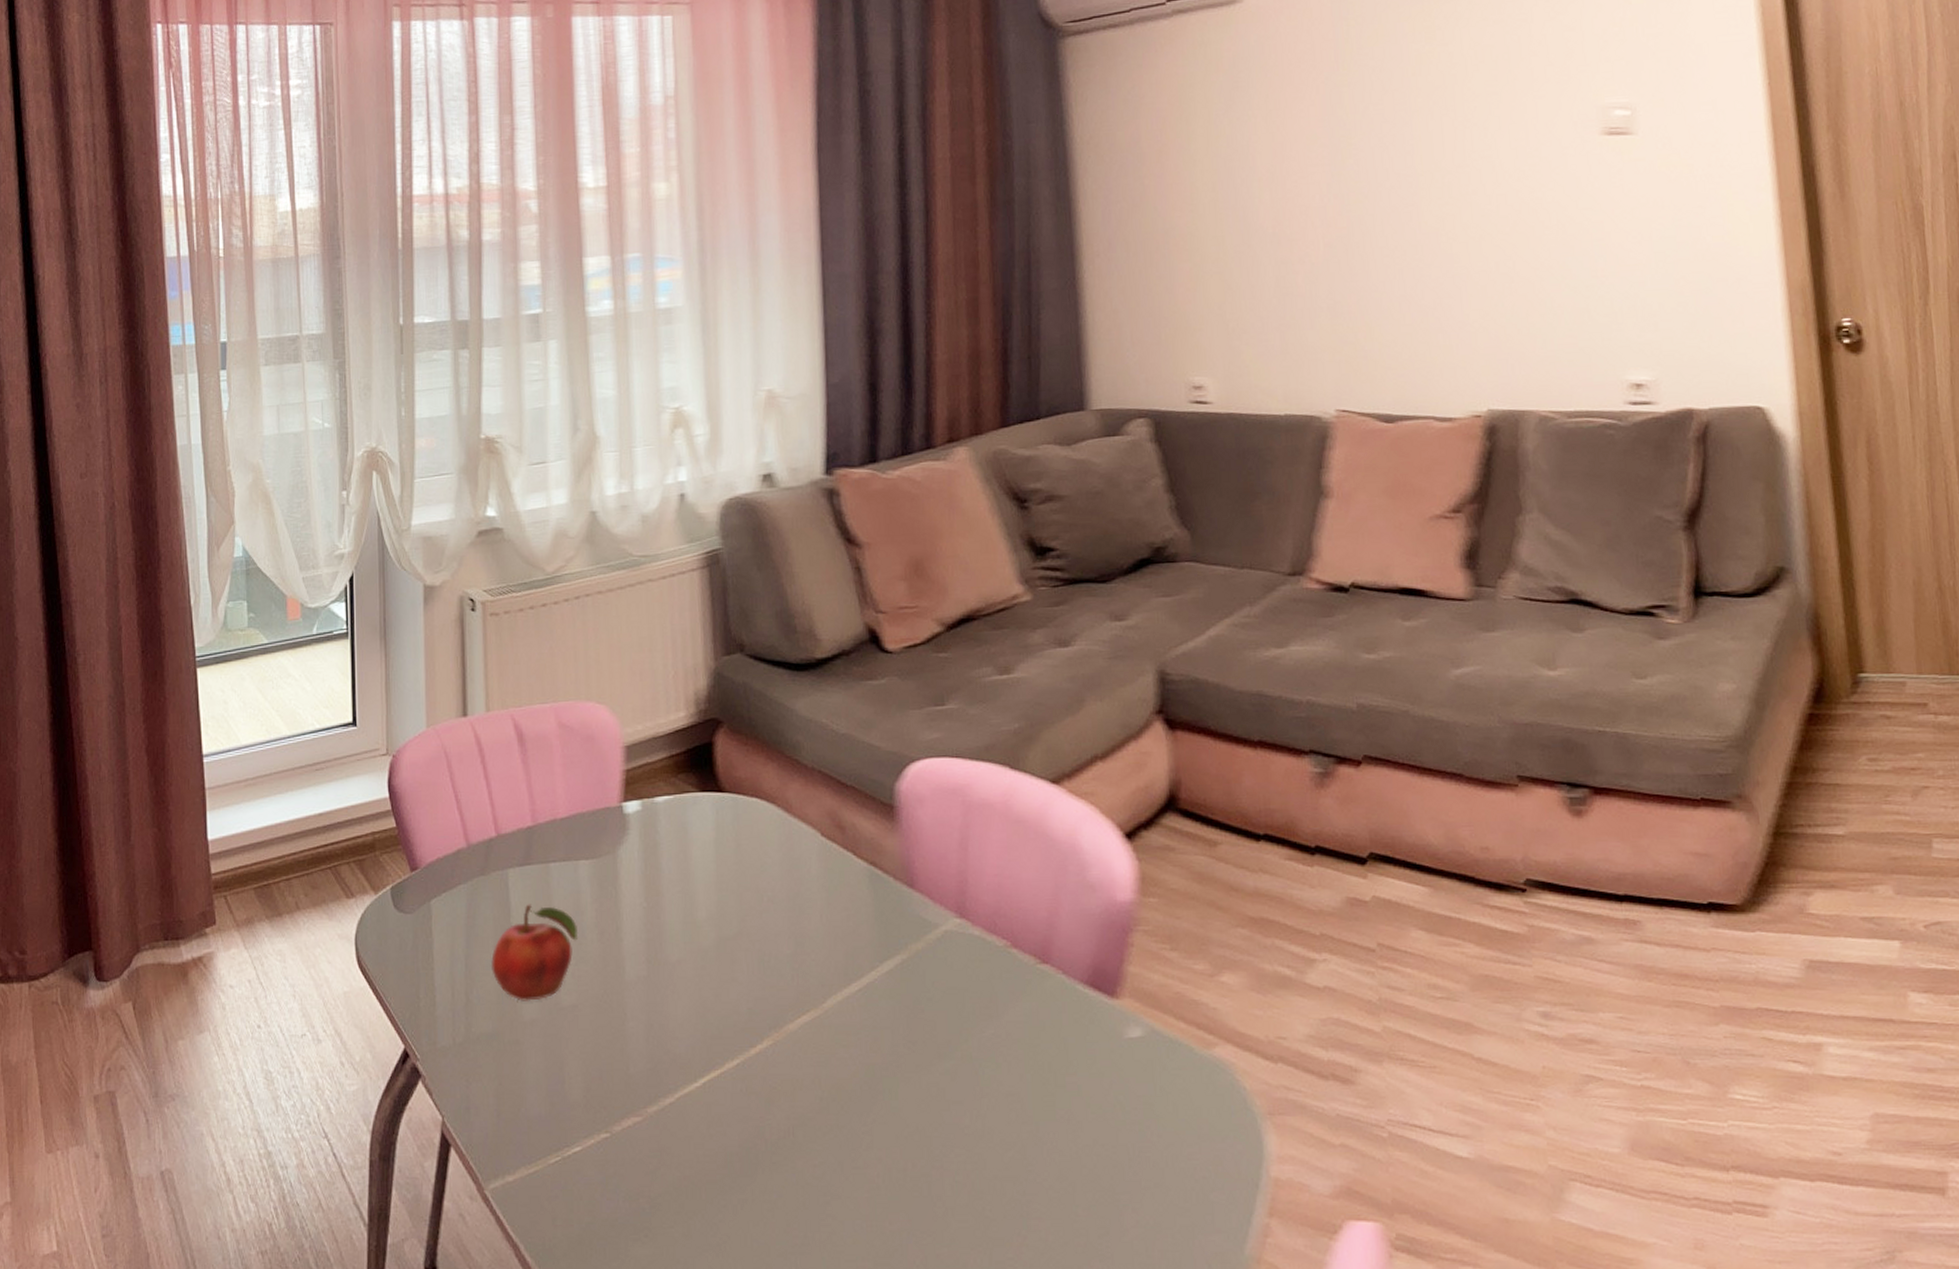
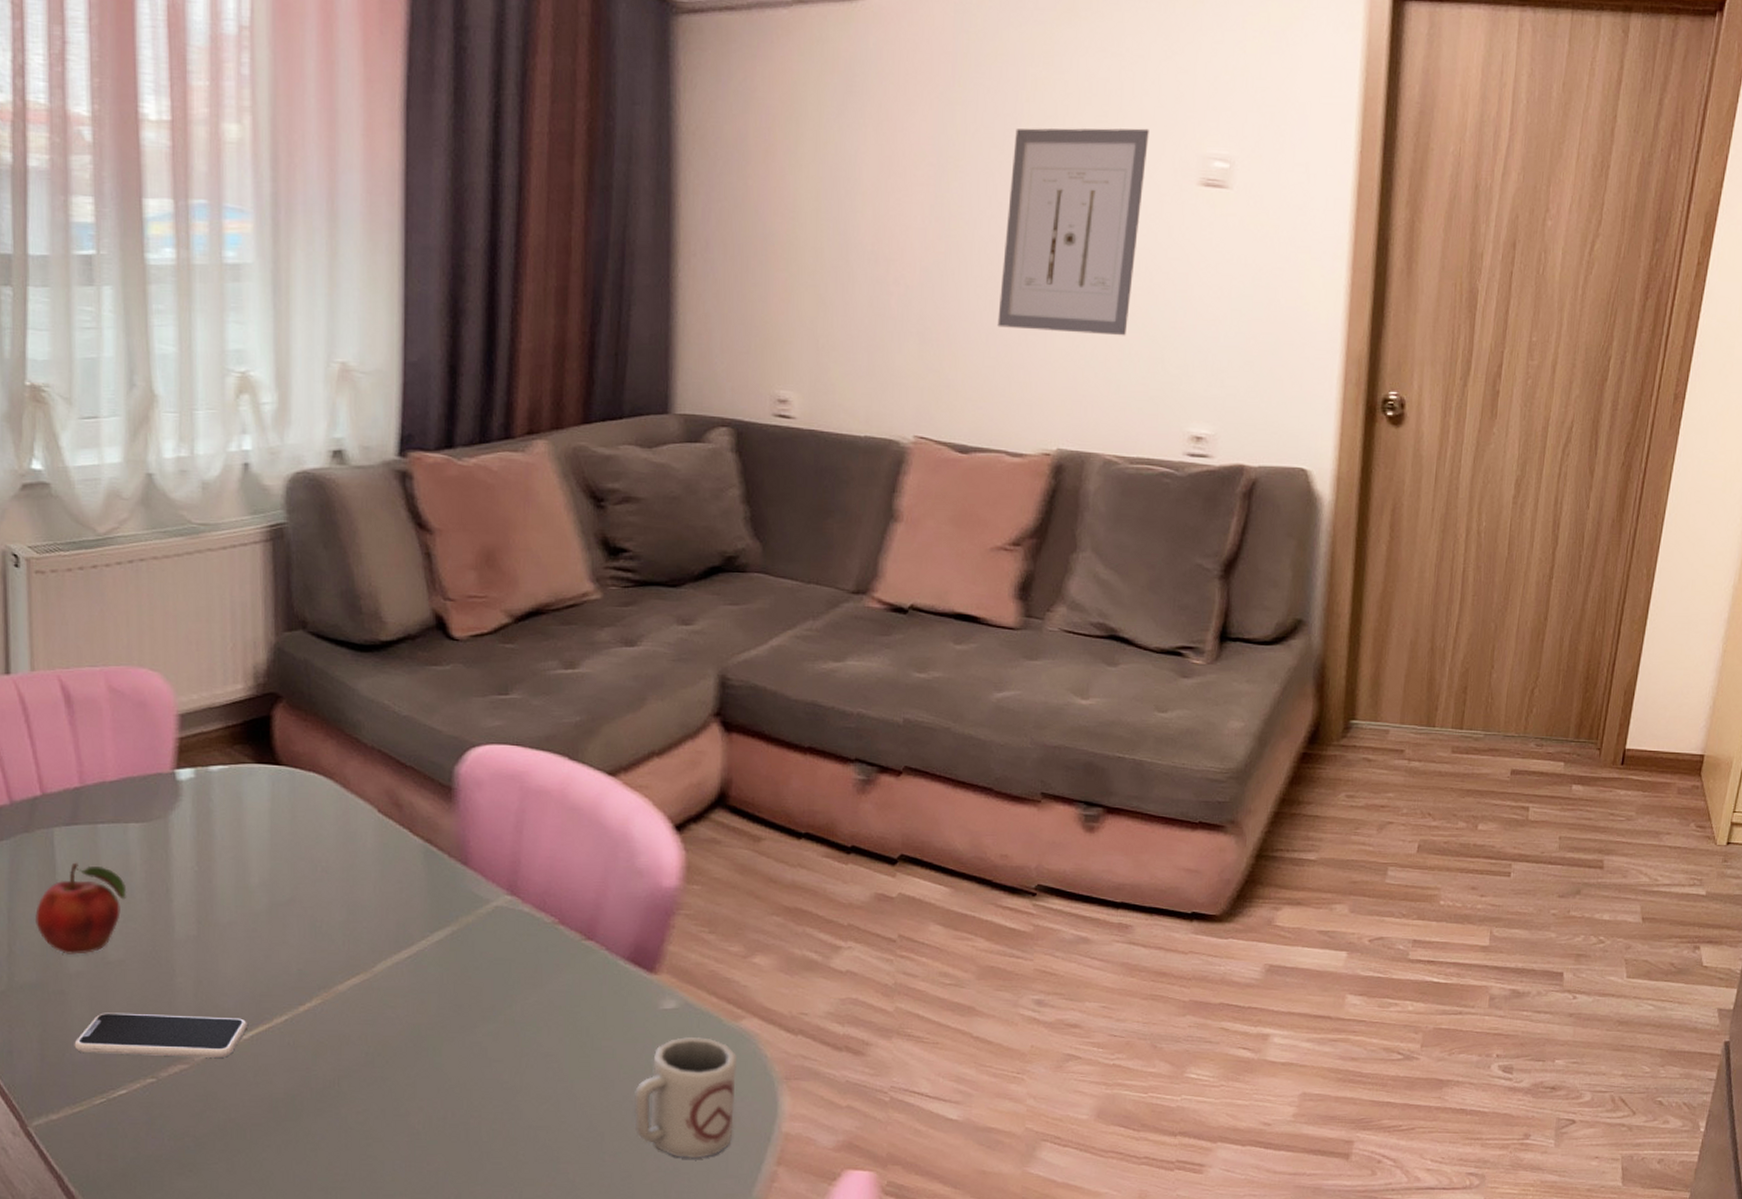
smartphone: none [529,1062,699,1109] -> present [74,1013,247,1058]
cup: none [1105,1069,1216,1211] -> present [633,1037,737,1159]
wall art: none [1405,87,1546,294] -> present [997,128,1149,336]

